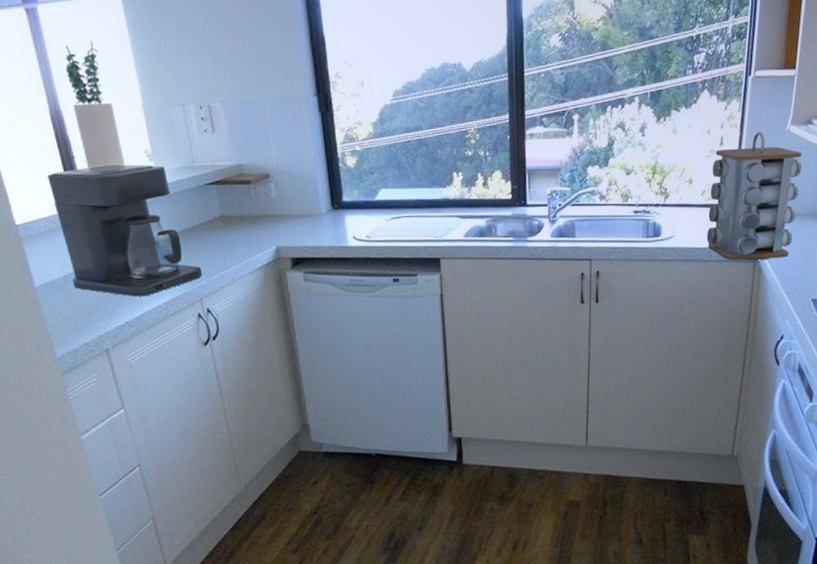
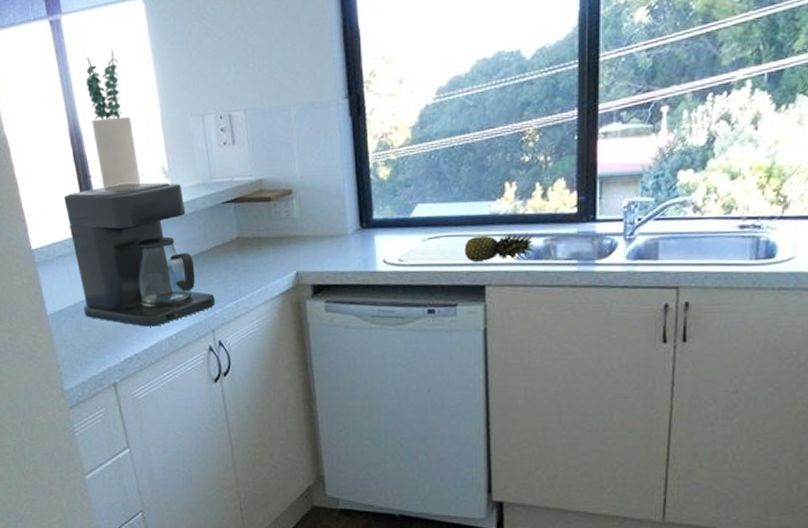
fruit: none [422,214,480,239] -> present [464,233,535,263]

